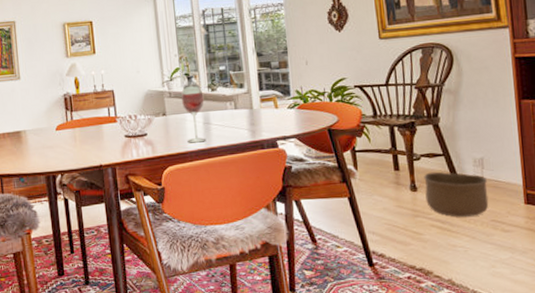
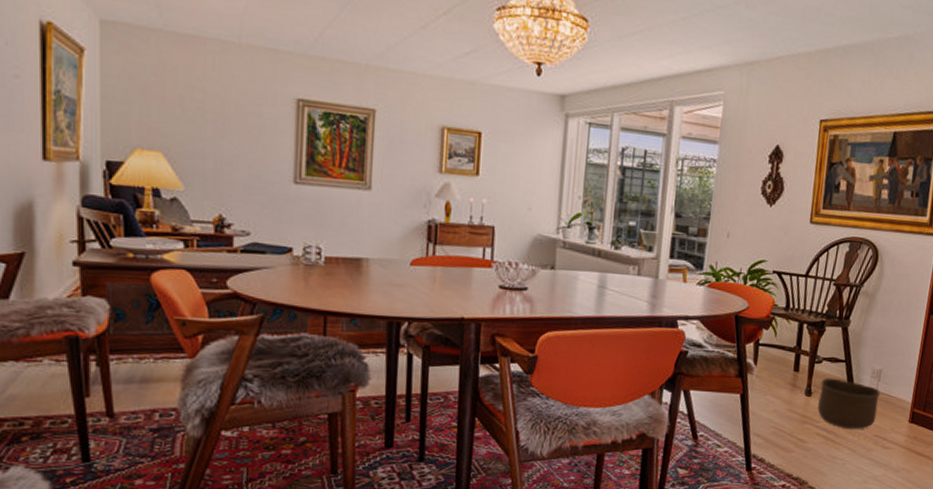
wineglass: present [180,84,207,143] -> none [574,236,605,309]

